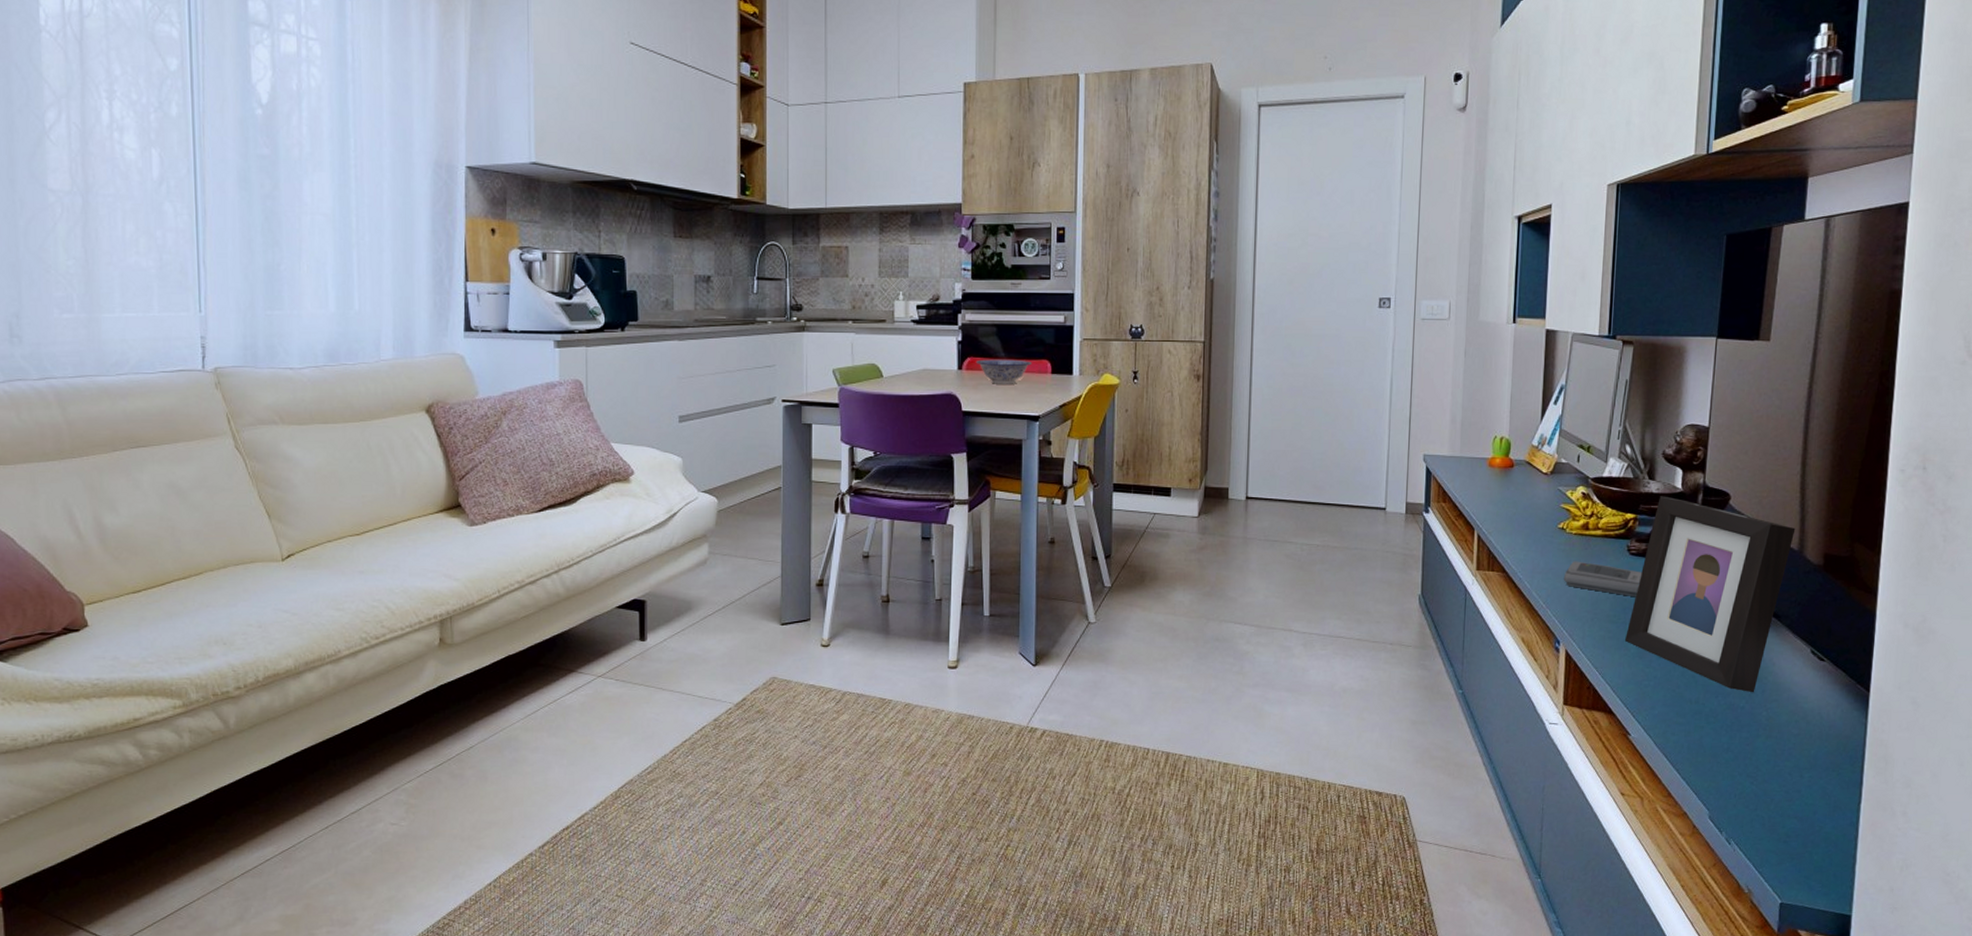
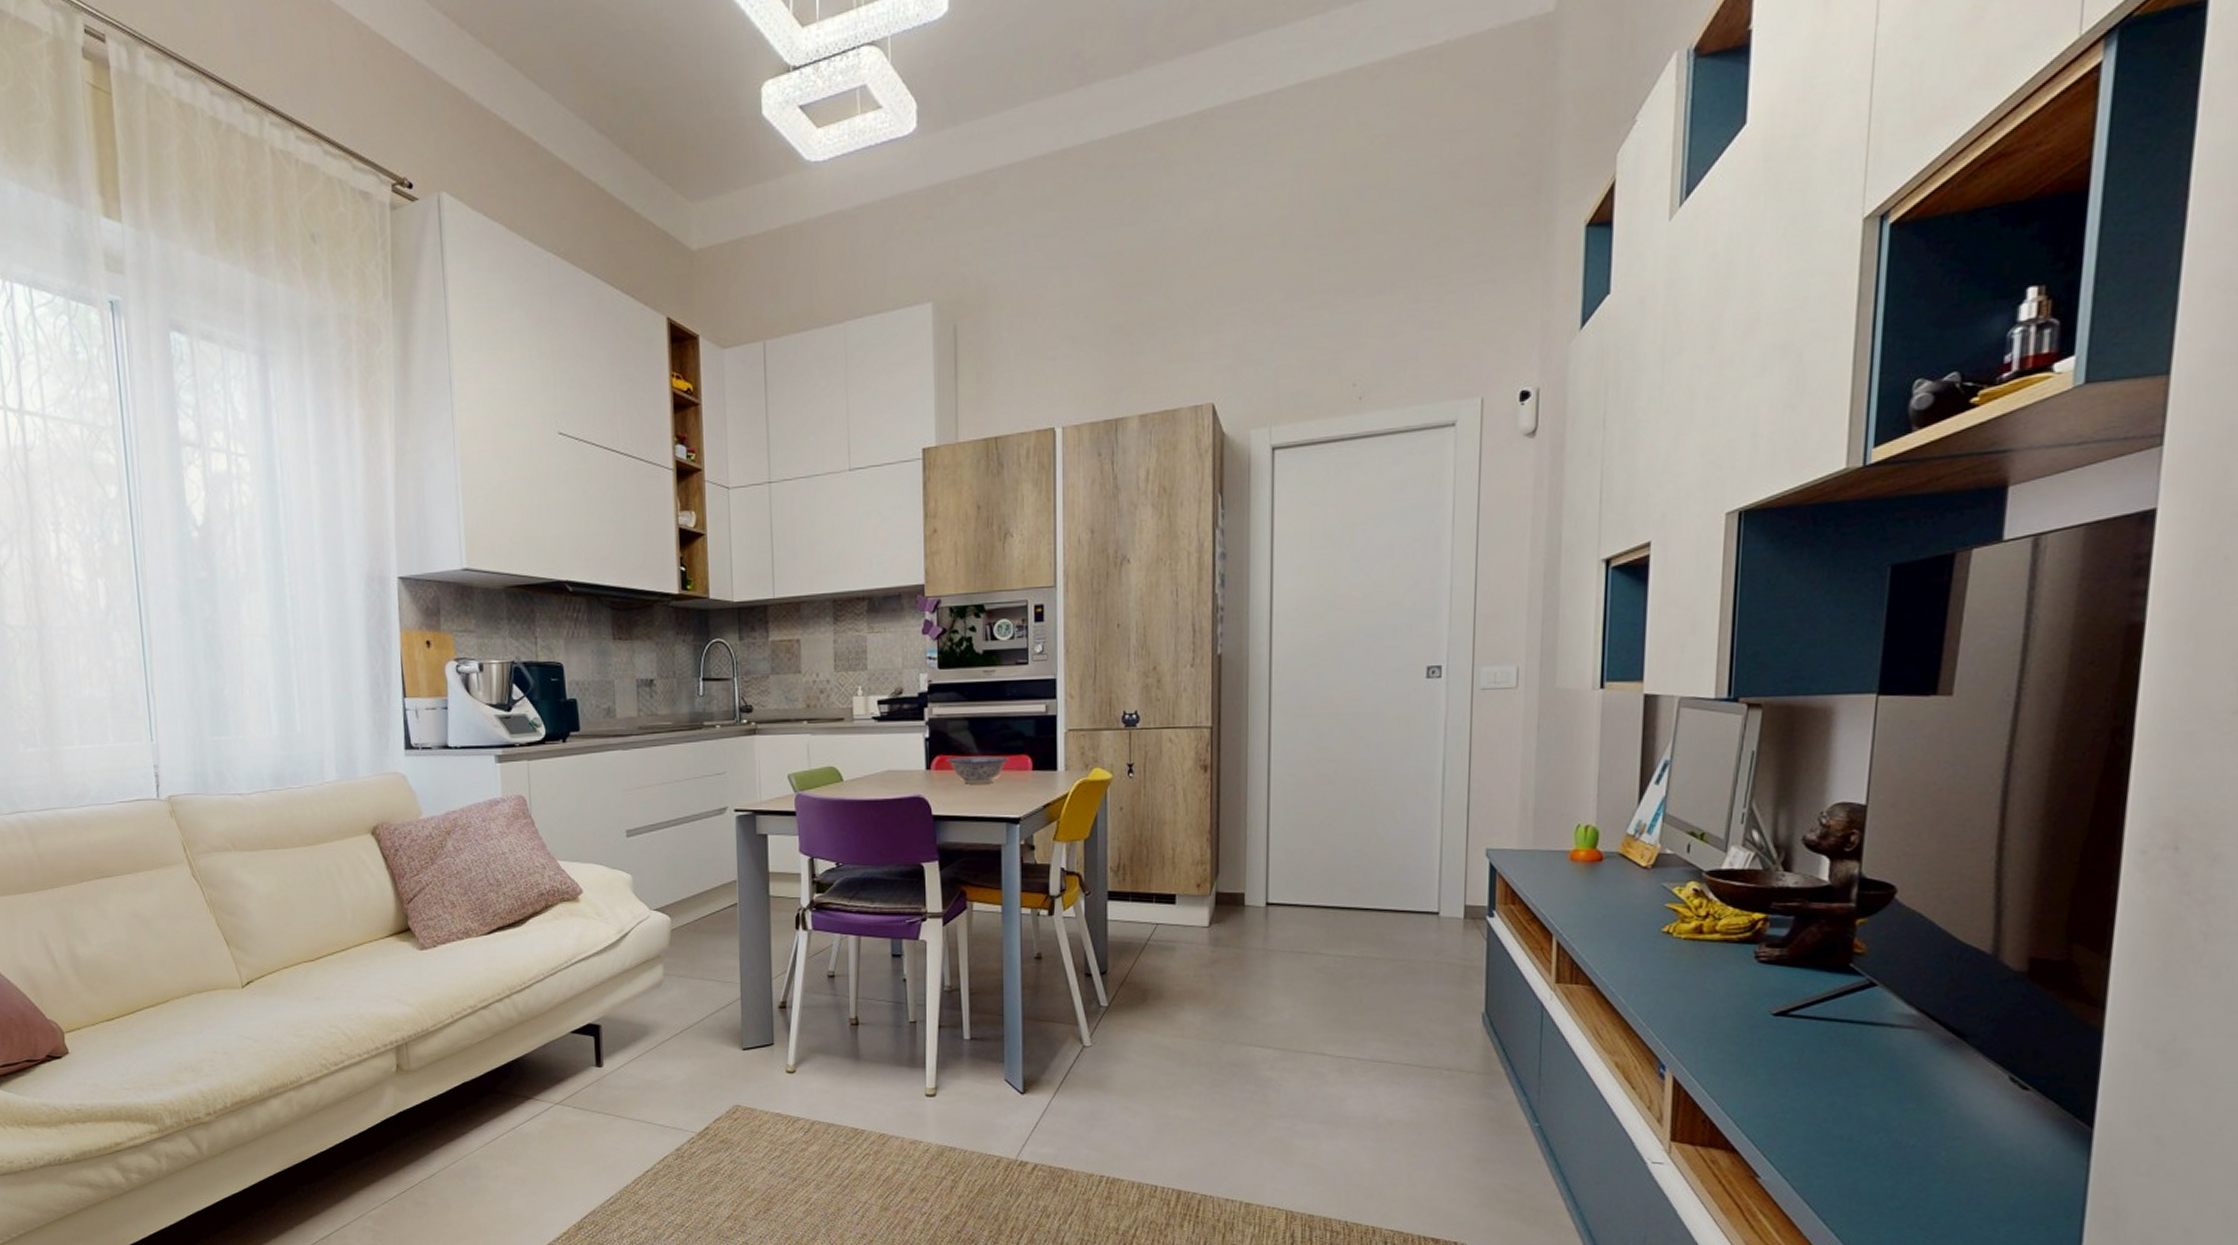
game console: present [1563,561,1643,597] -> none [1669,971,1776,1014]
picture frame: present [1625,496,1796,693] -> none [1753,891,1988,1129]

